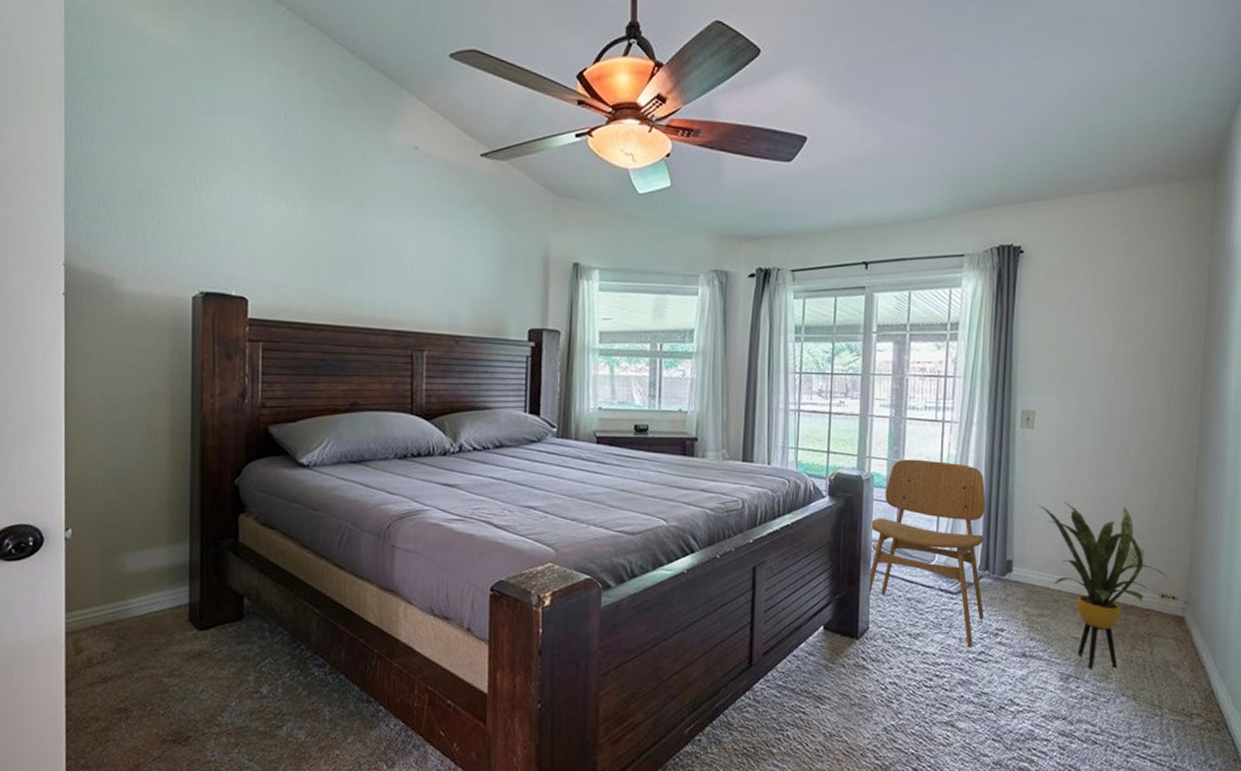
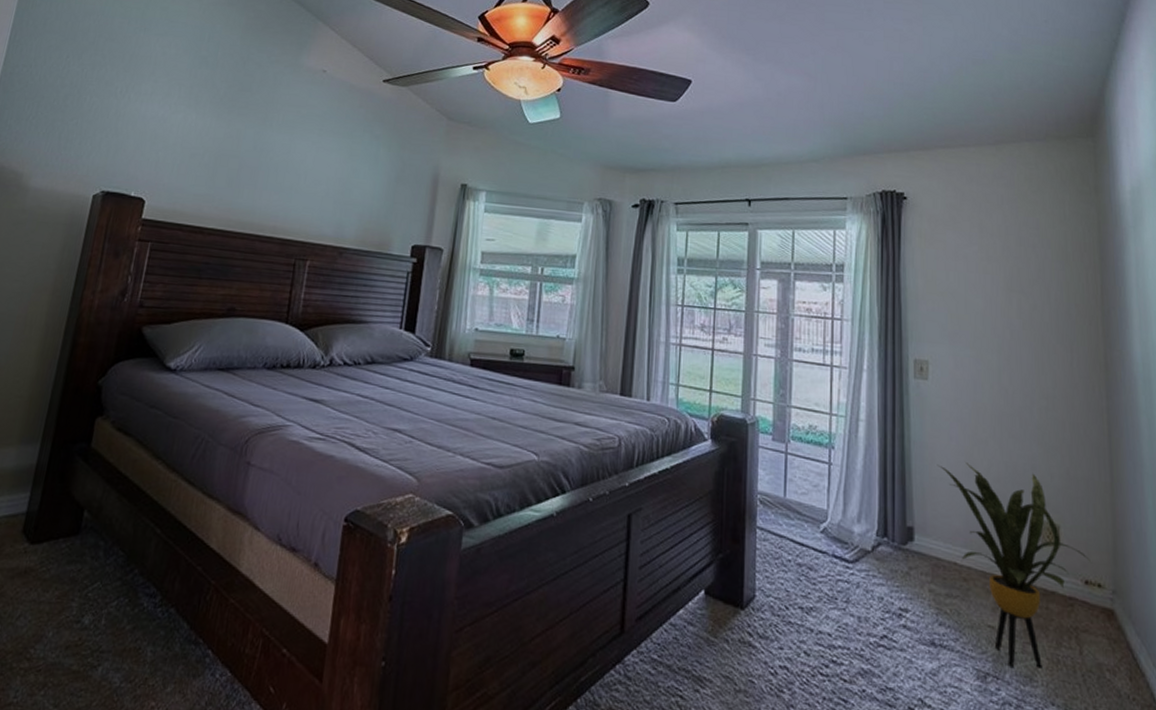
dining chair: present [868,459,986,648] -> none [754,404,885,630]

